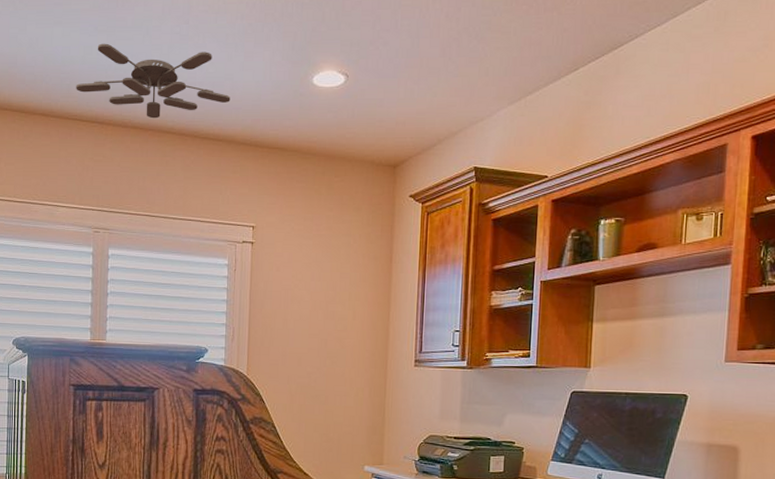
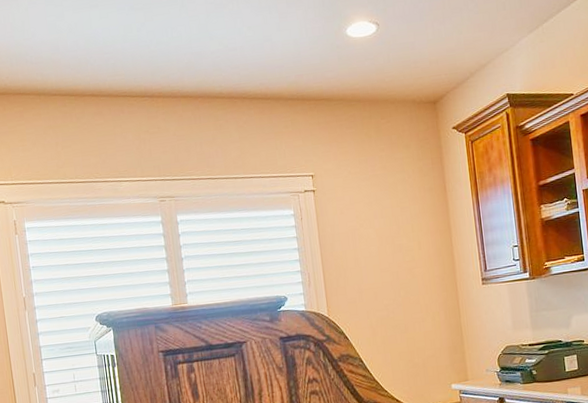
ceiling fan: present [76,43,231,119] -> none [121,17,272,86]

